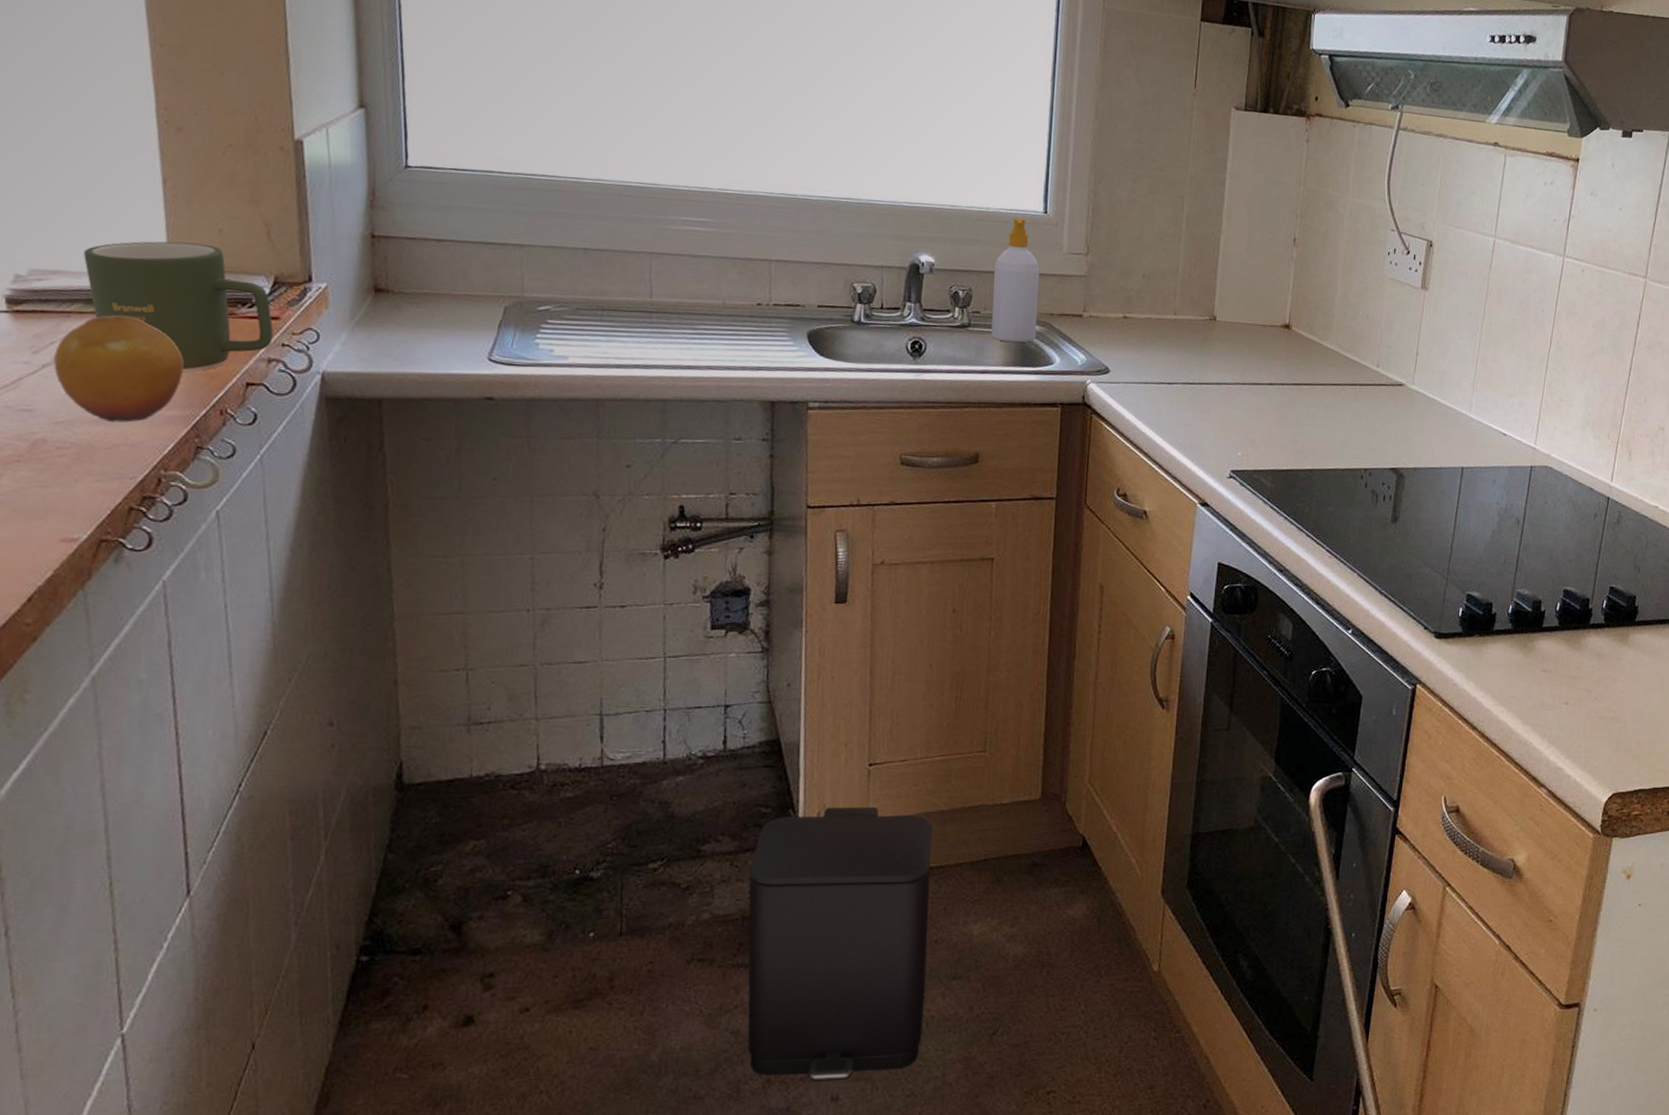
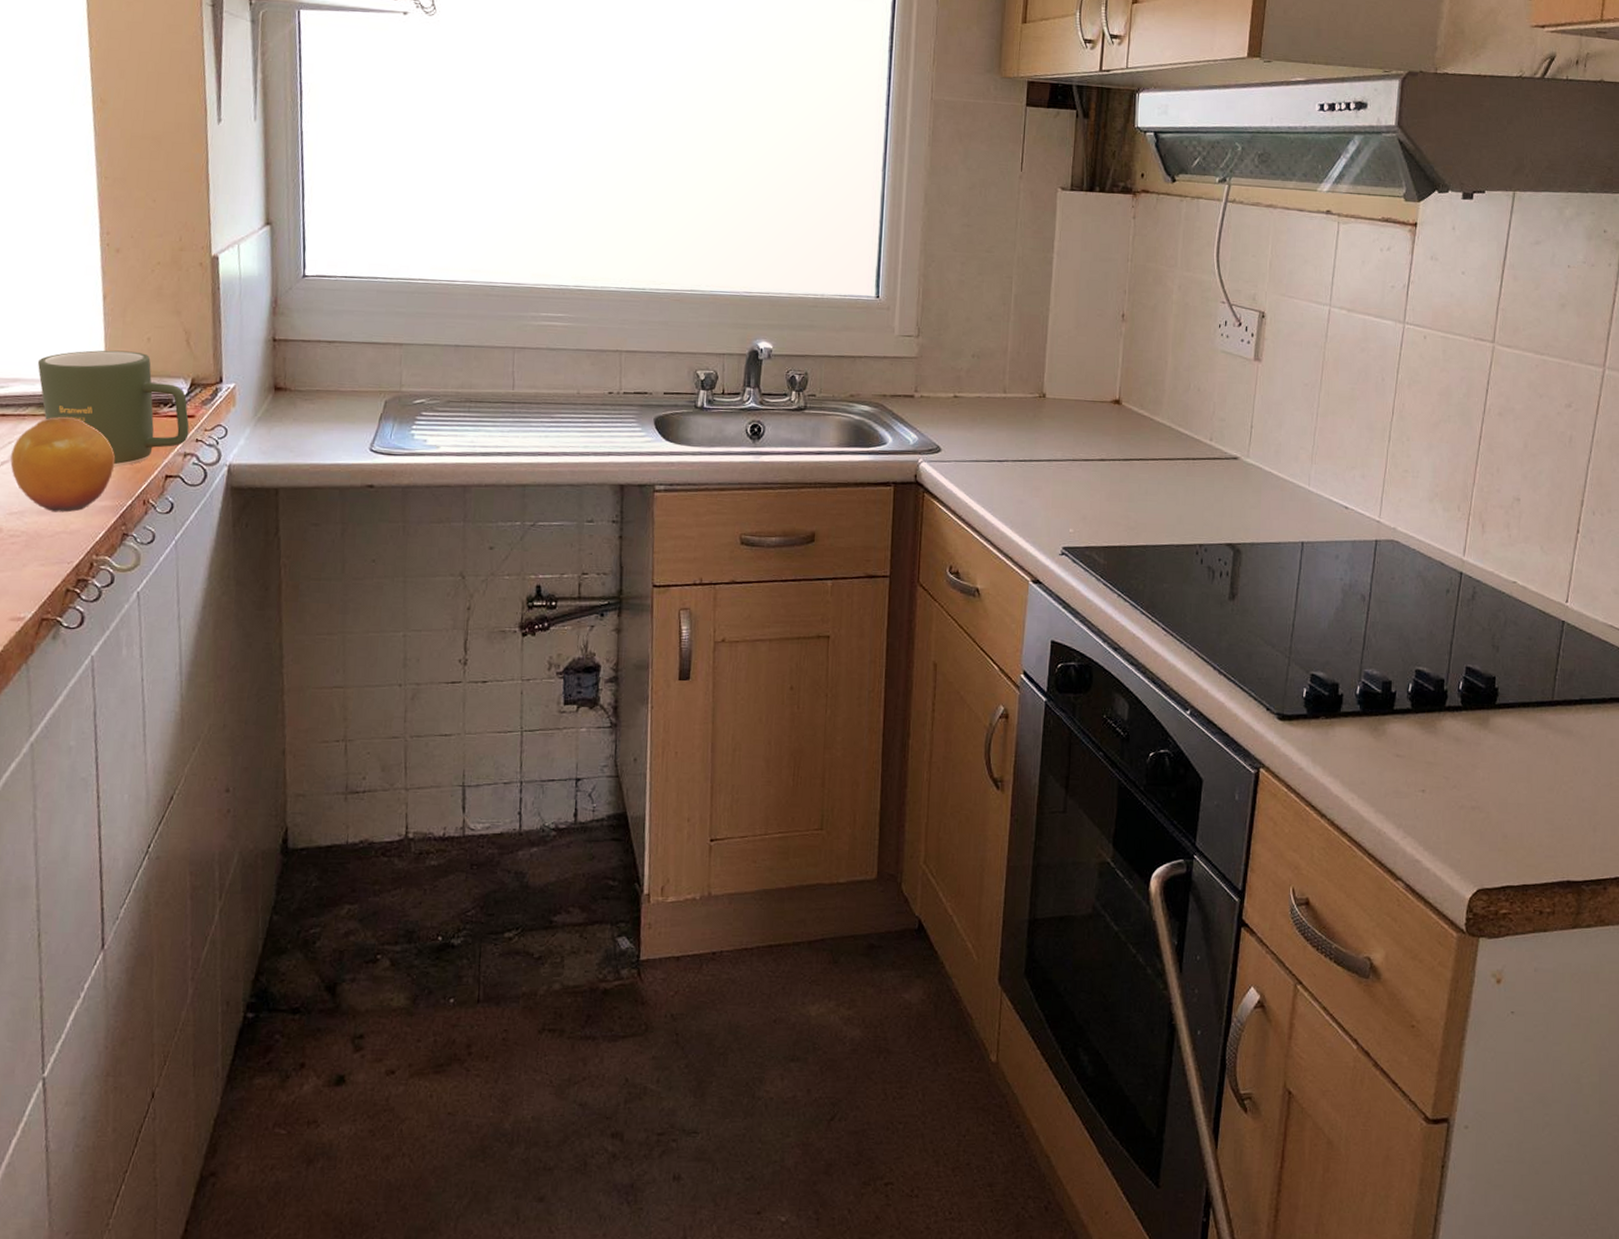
pedal bin: present [747,806,933,1082] -> none [594,882,772,1160]
soap bottle: present [991,217,1040,343] -> none [826,303,873,425]

